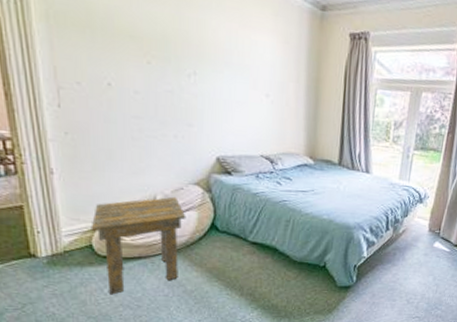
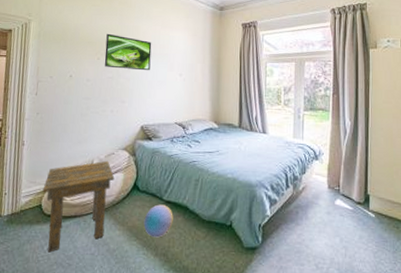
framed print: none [157,25,226,87] -> present [104,33,152,71]
ball: none [226,245,260,279] -> present [143,204,173,238]

